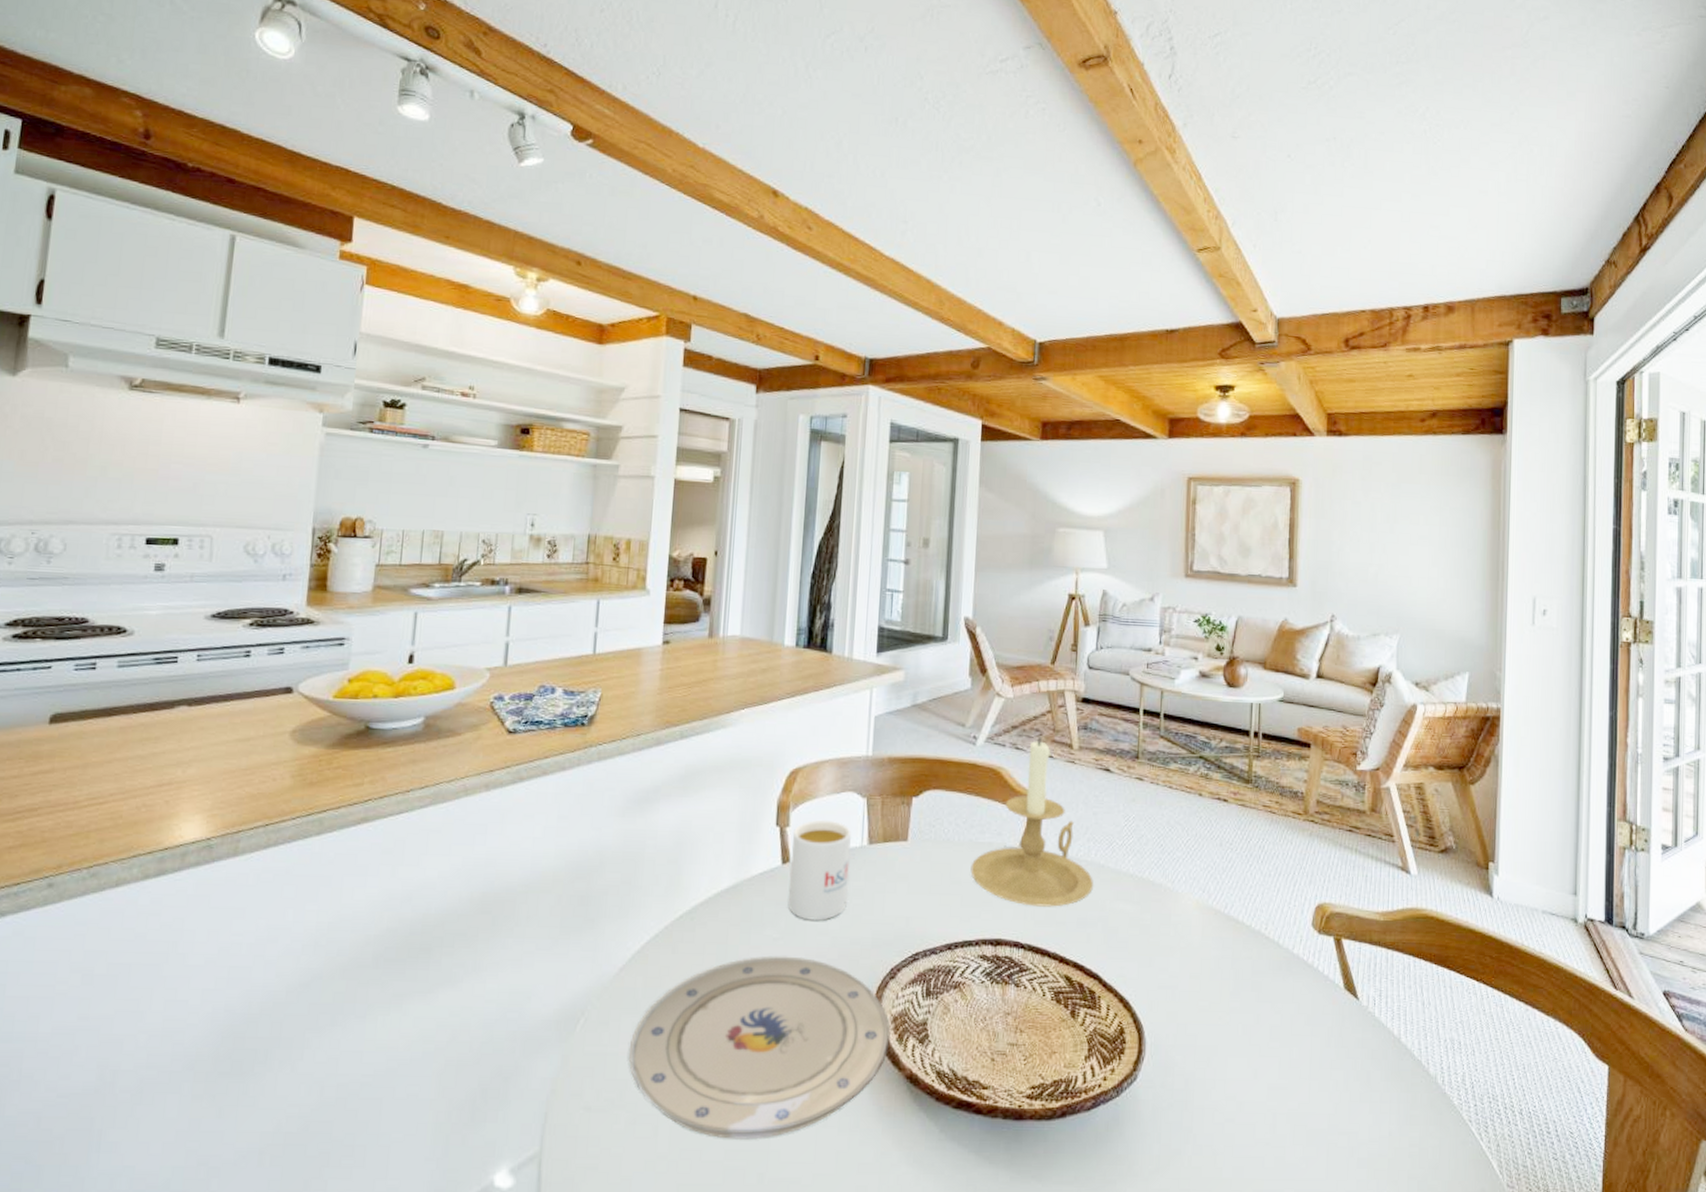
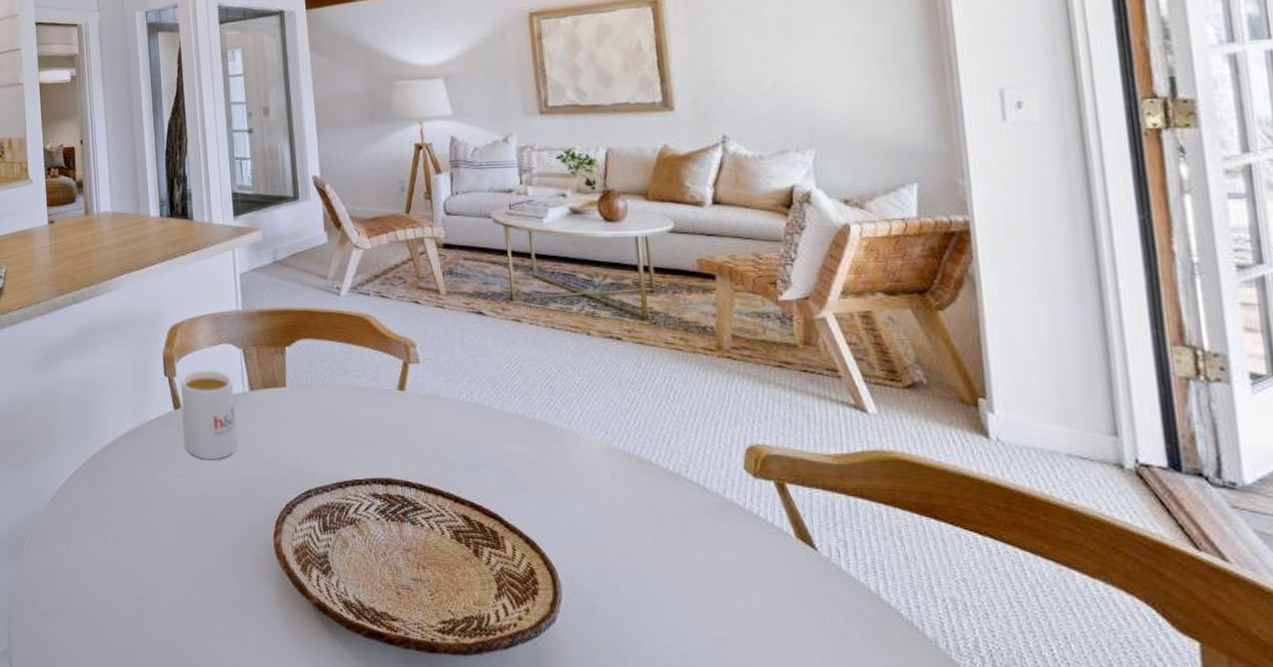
plate: present [628,956,891,1140] -> none [67,490,295,652]
candle holder: present [970,737,1093,907] -> none [351,284,481,448]

